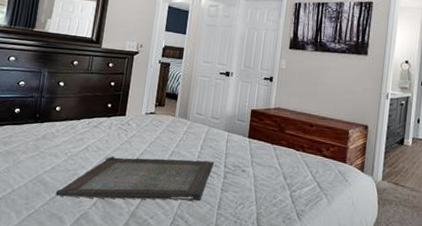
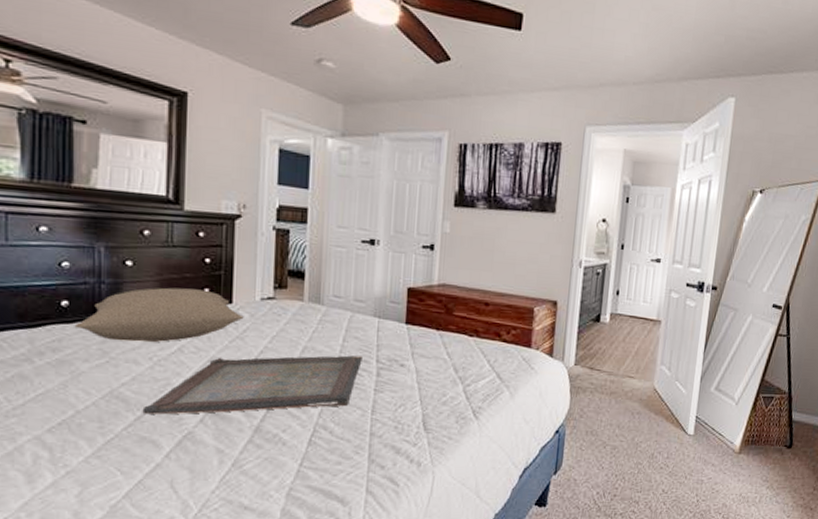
pillow: none [20,102,133,142] -> present [74,287,244,342]

